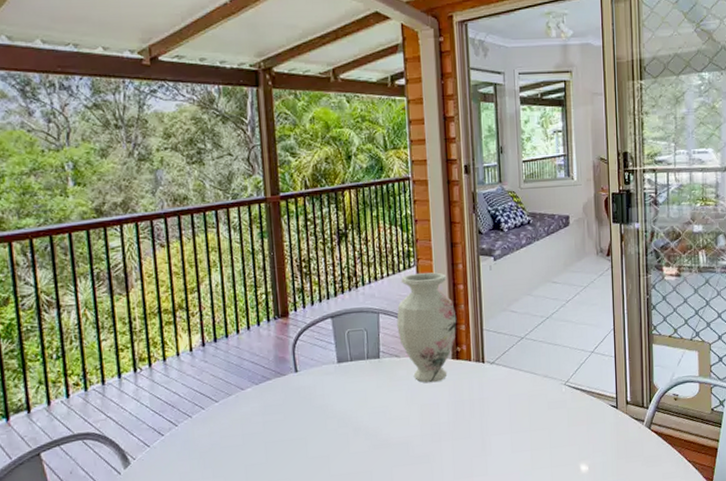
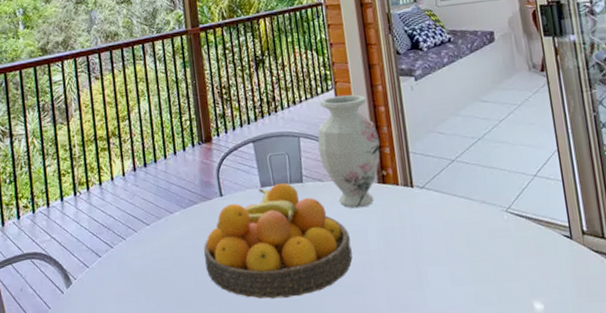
fruit bowl: none [275,358,423,472] -> present [203,182,353,299]

